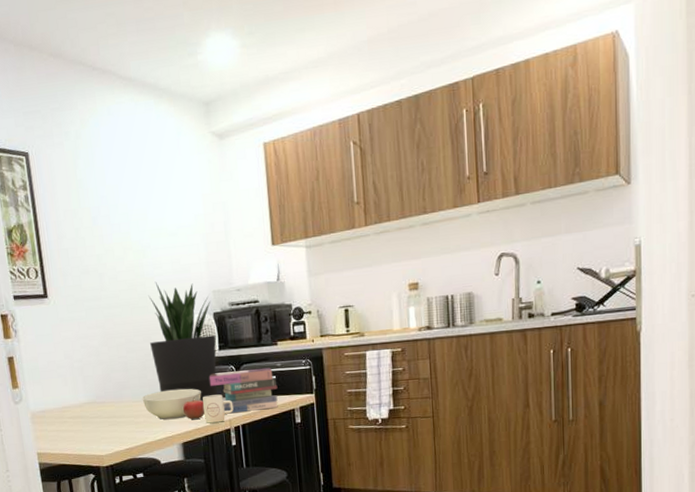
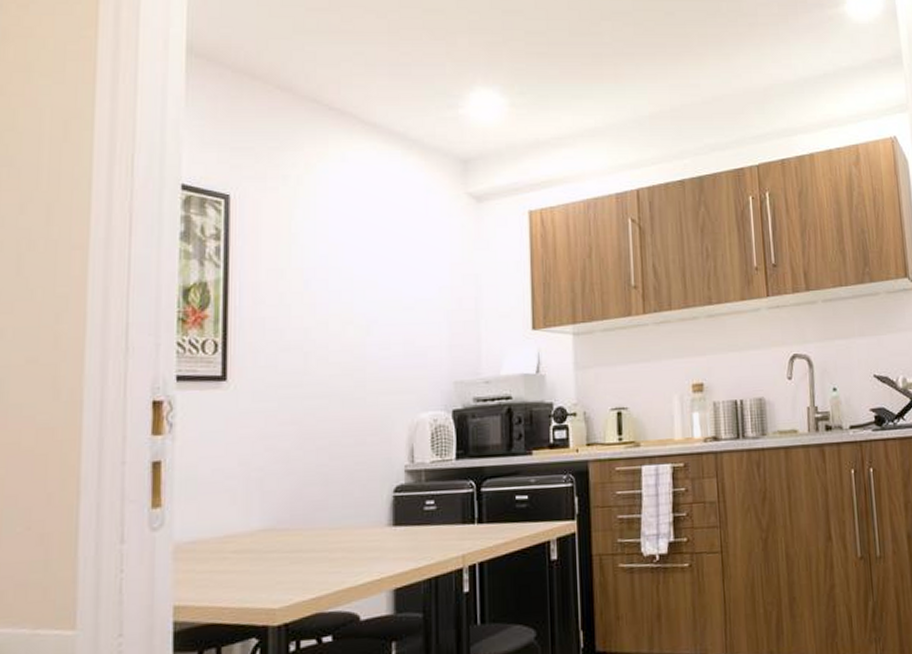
bowl: present [142,388,202,420] -> none [343,510,429,556]
planter: present [148,281,217,402] -> none [363,366,454,530]
fruit: present [182,396,205,419] -> none [399,522,429,555]
mug: present [202,394,234,424] -> none [427,519,469,561]
books: present [209,367,278,414] -> none [439,484,530,547]

